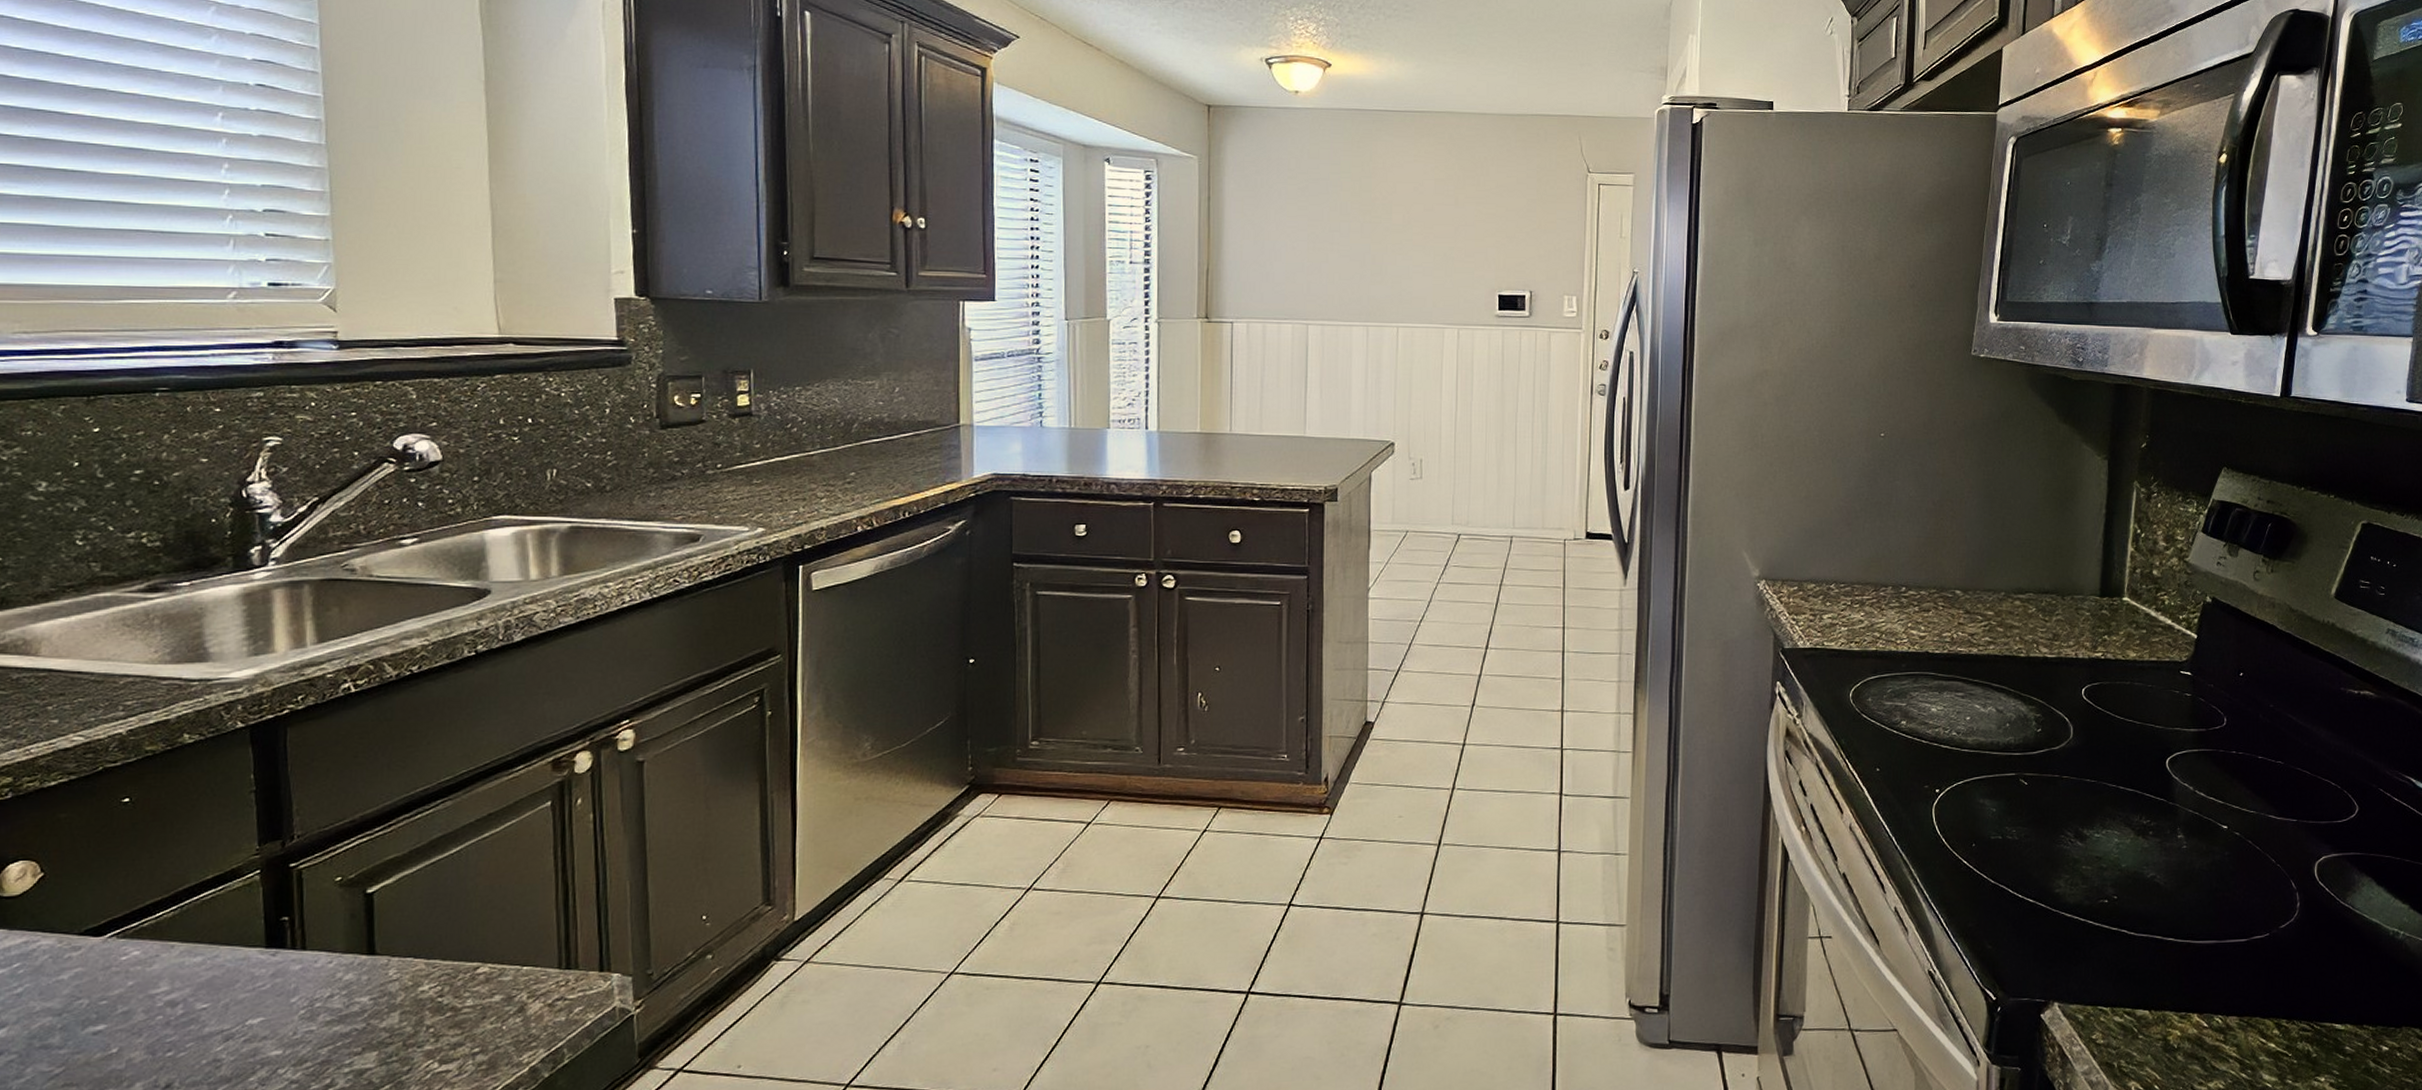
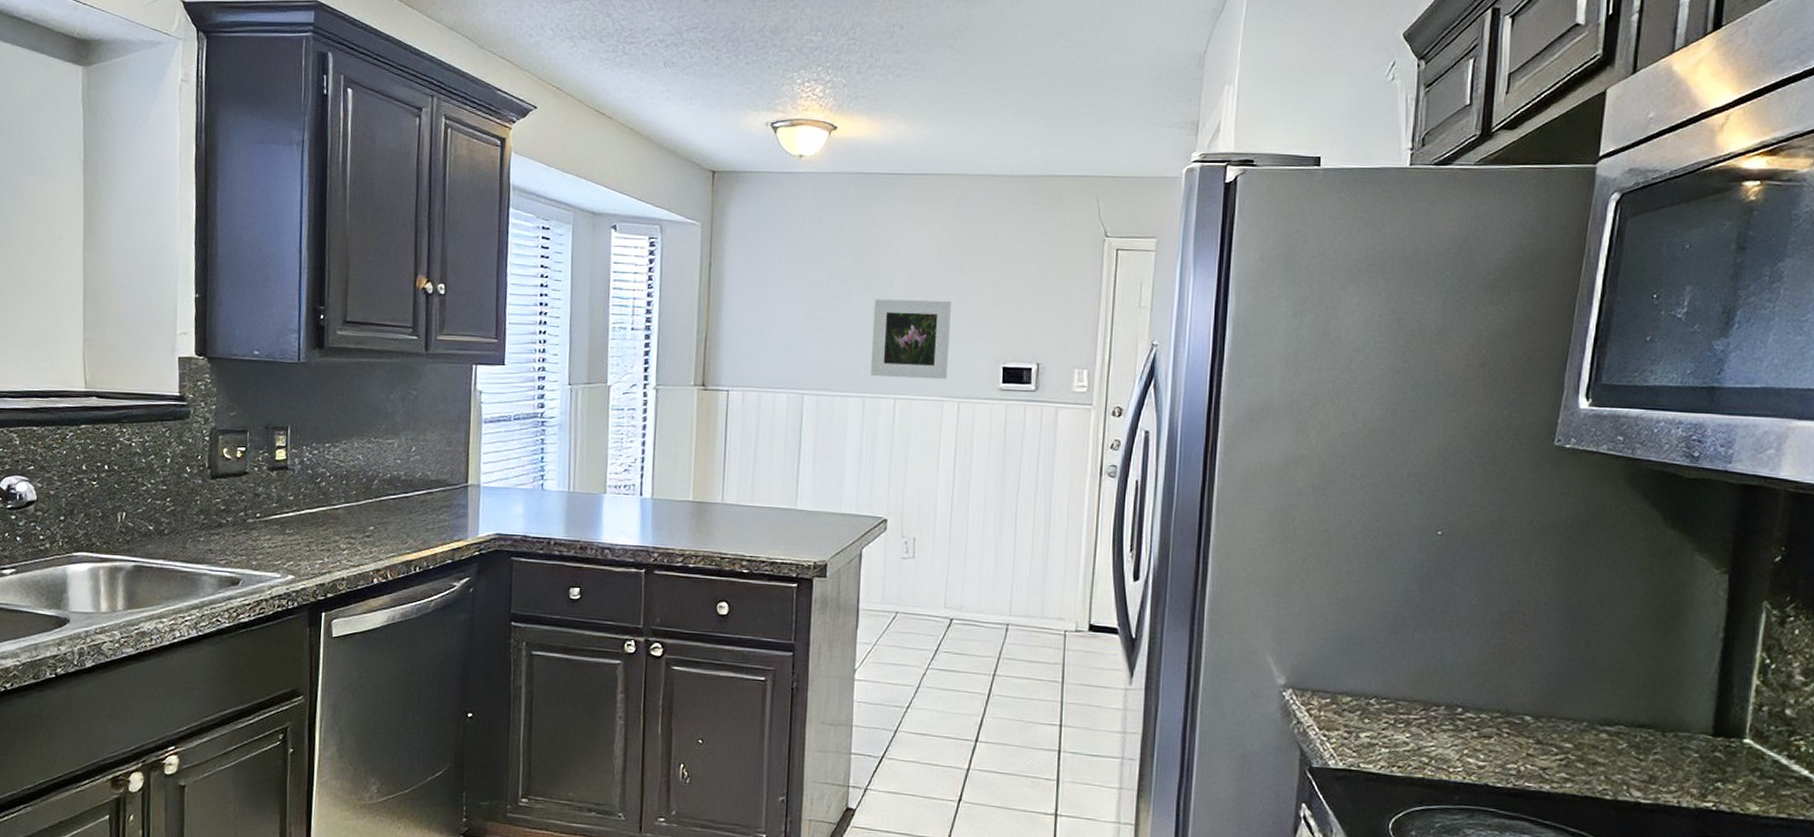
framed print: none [1372,231,1448,308] -> present [870,299,951,380]

